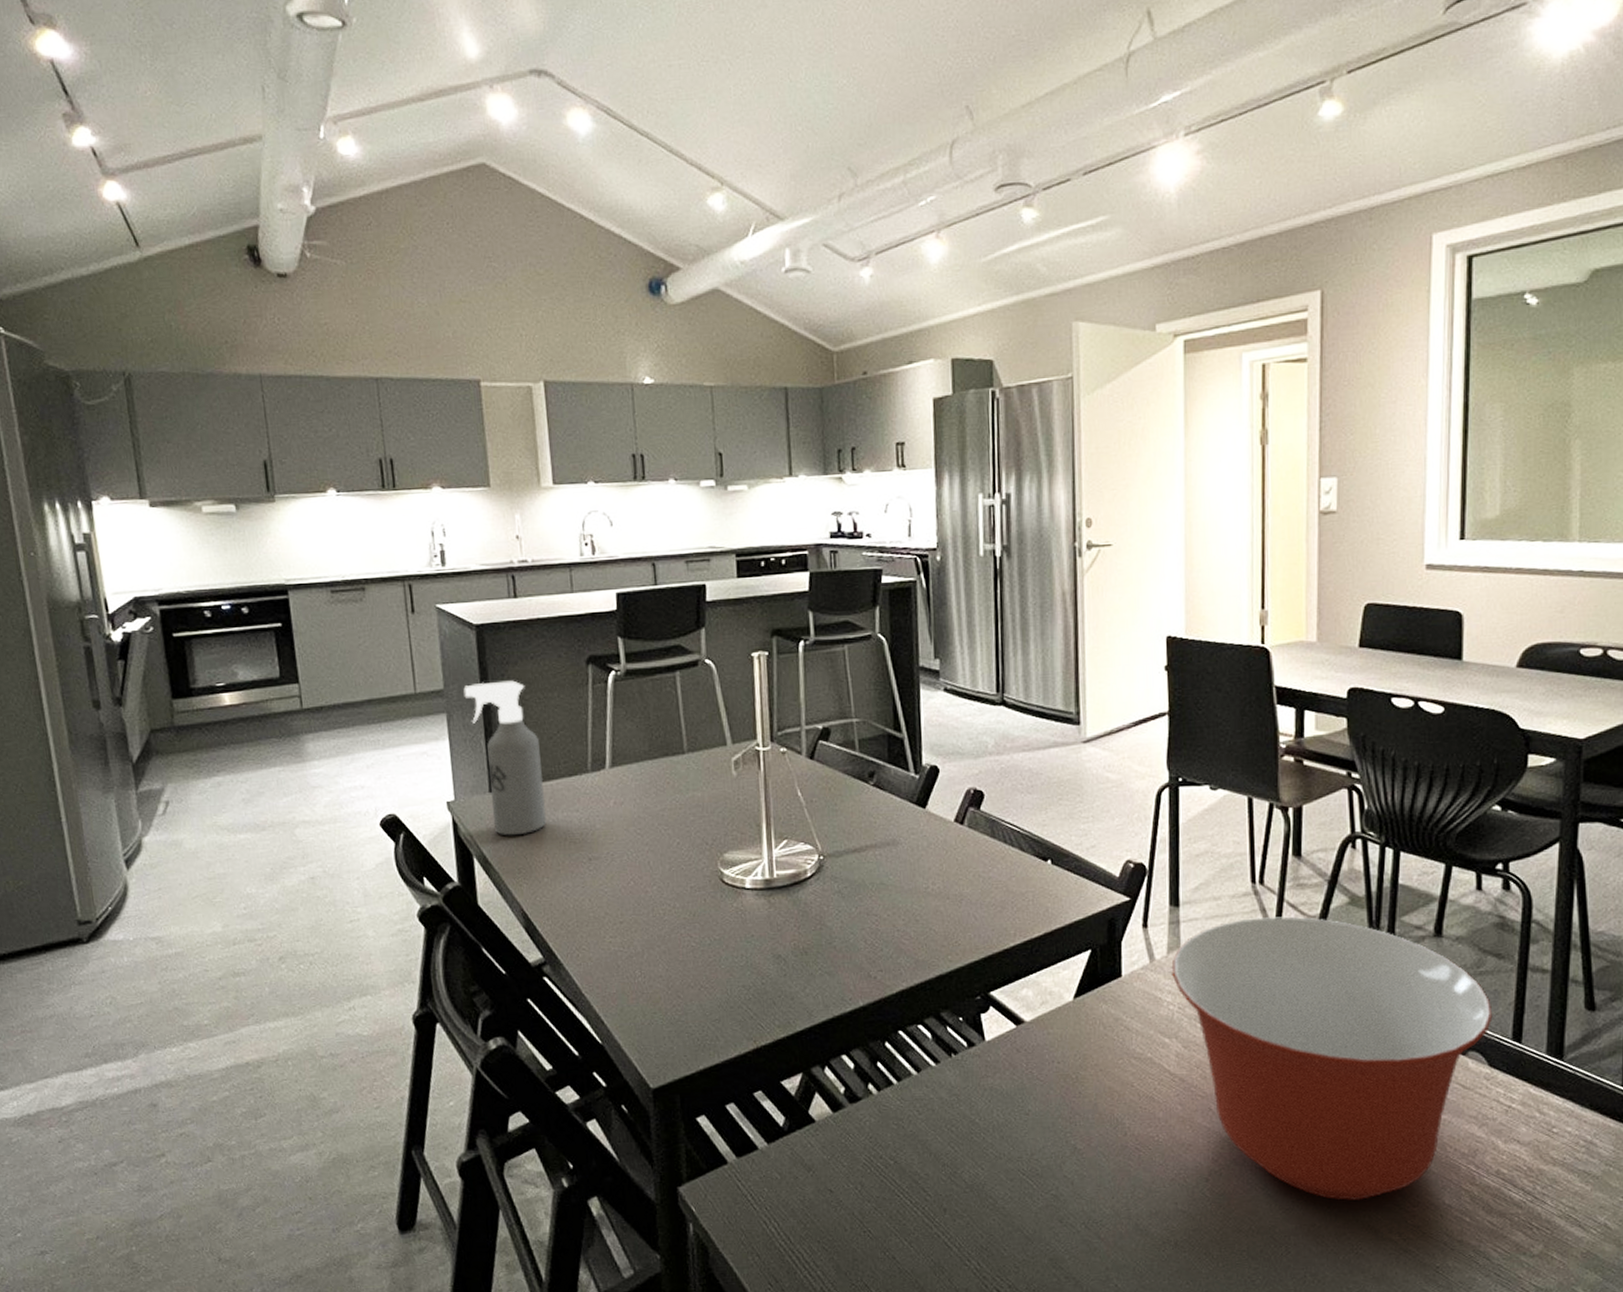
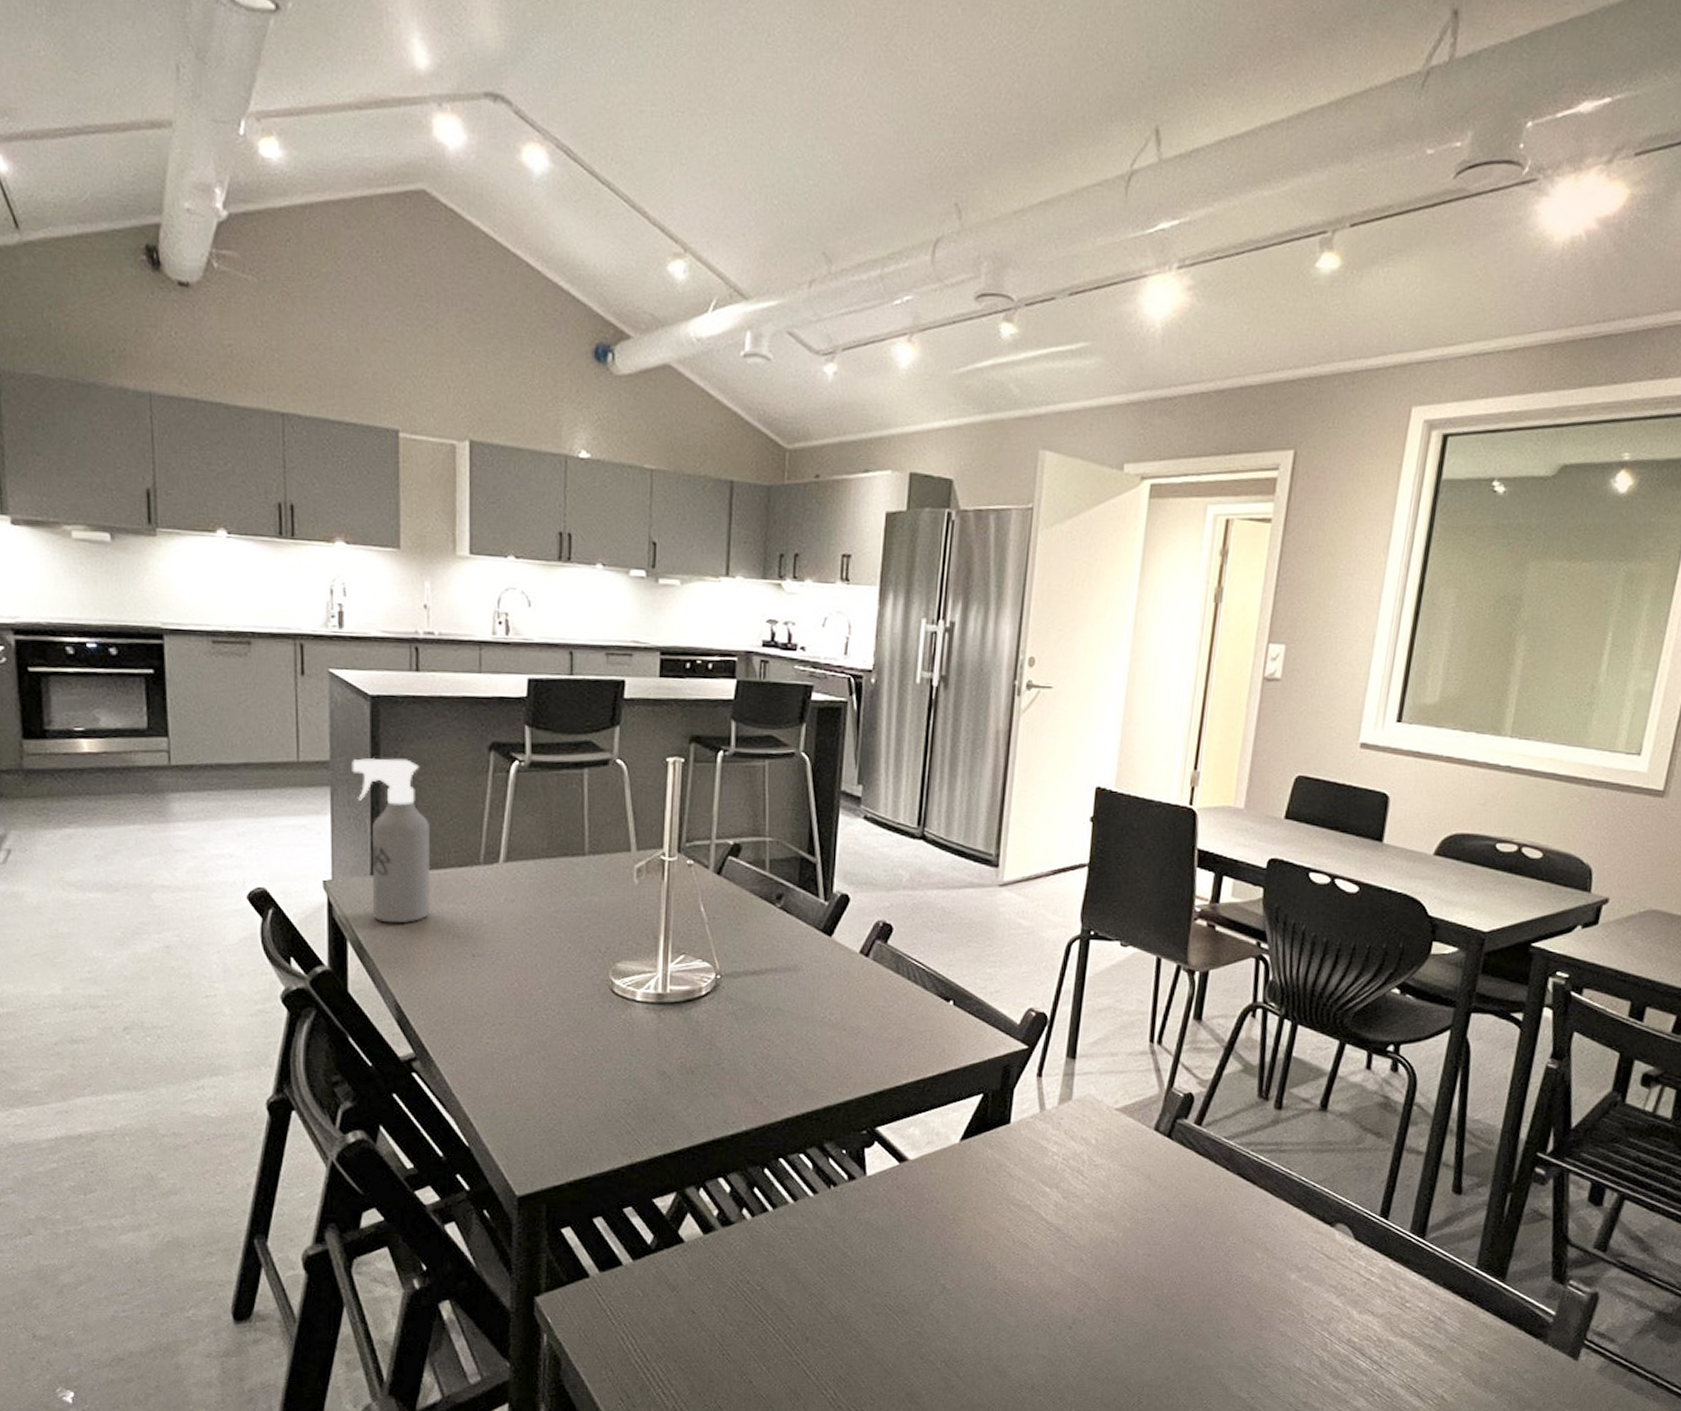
mixing bowl: present [1171,916,1493,1201] -> none [1060,1076,1365,1359]

